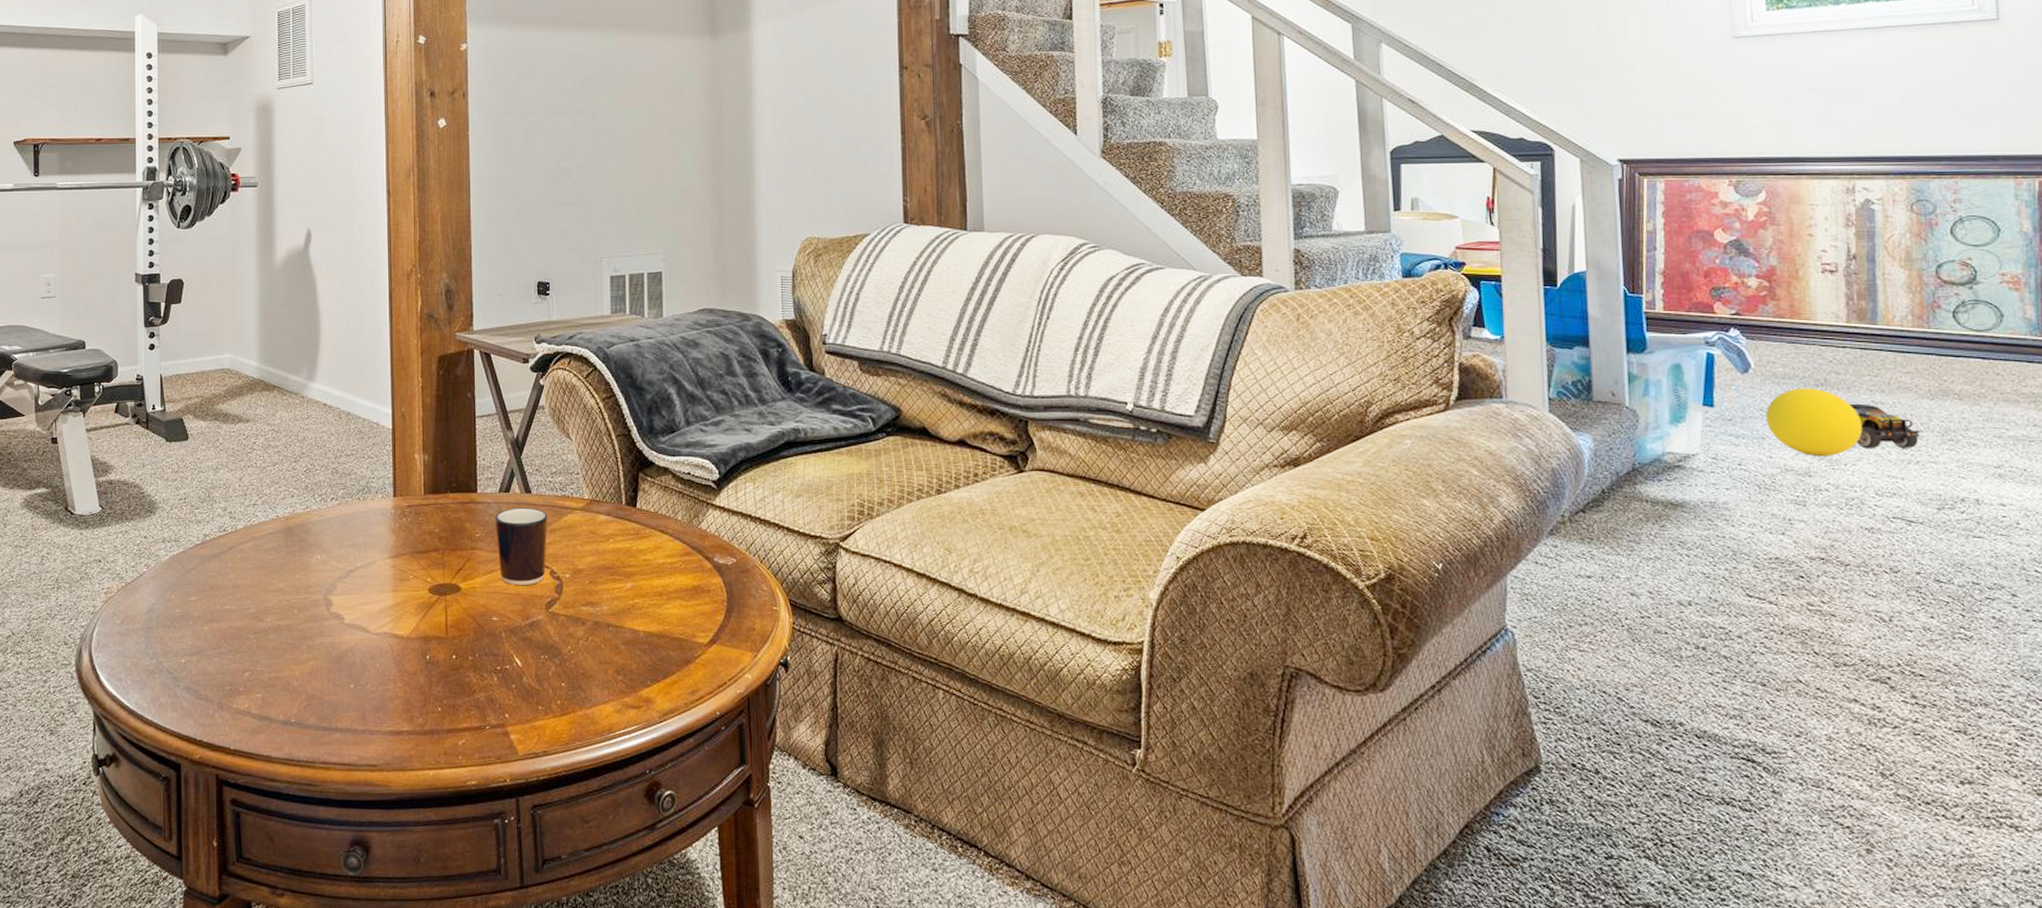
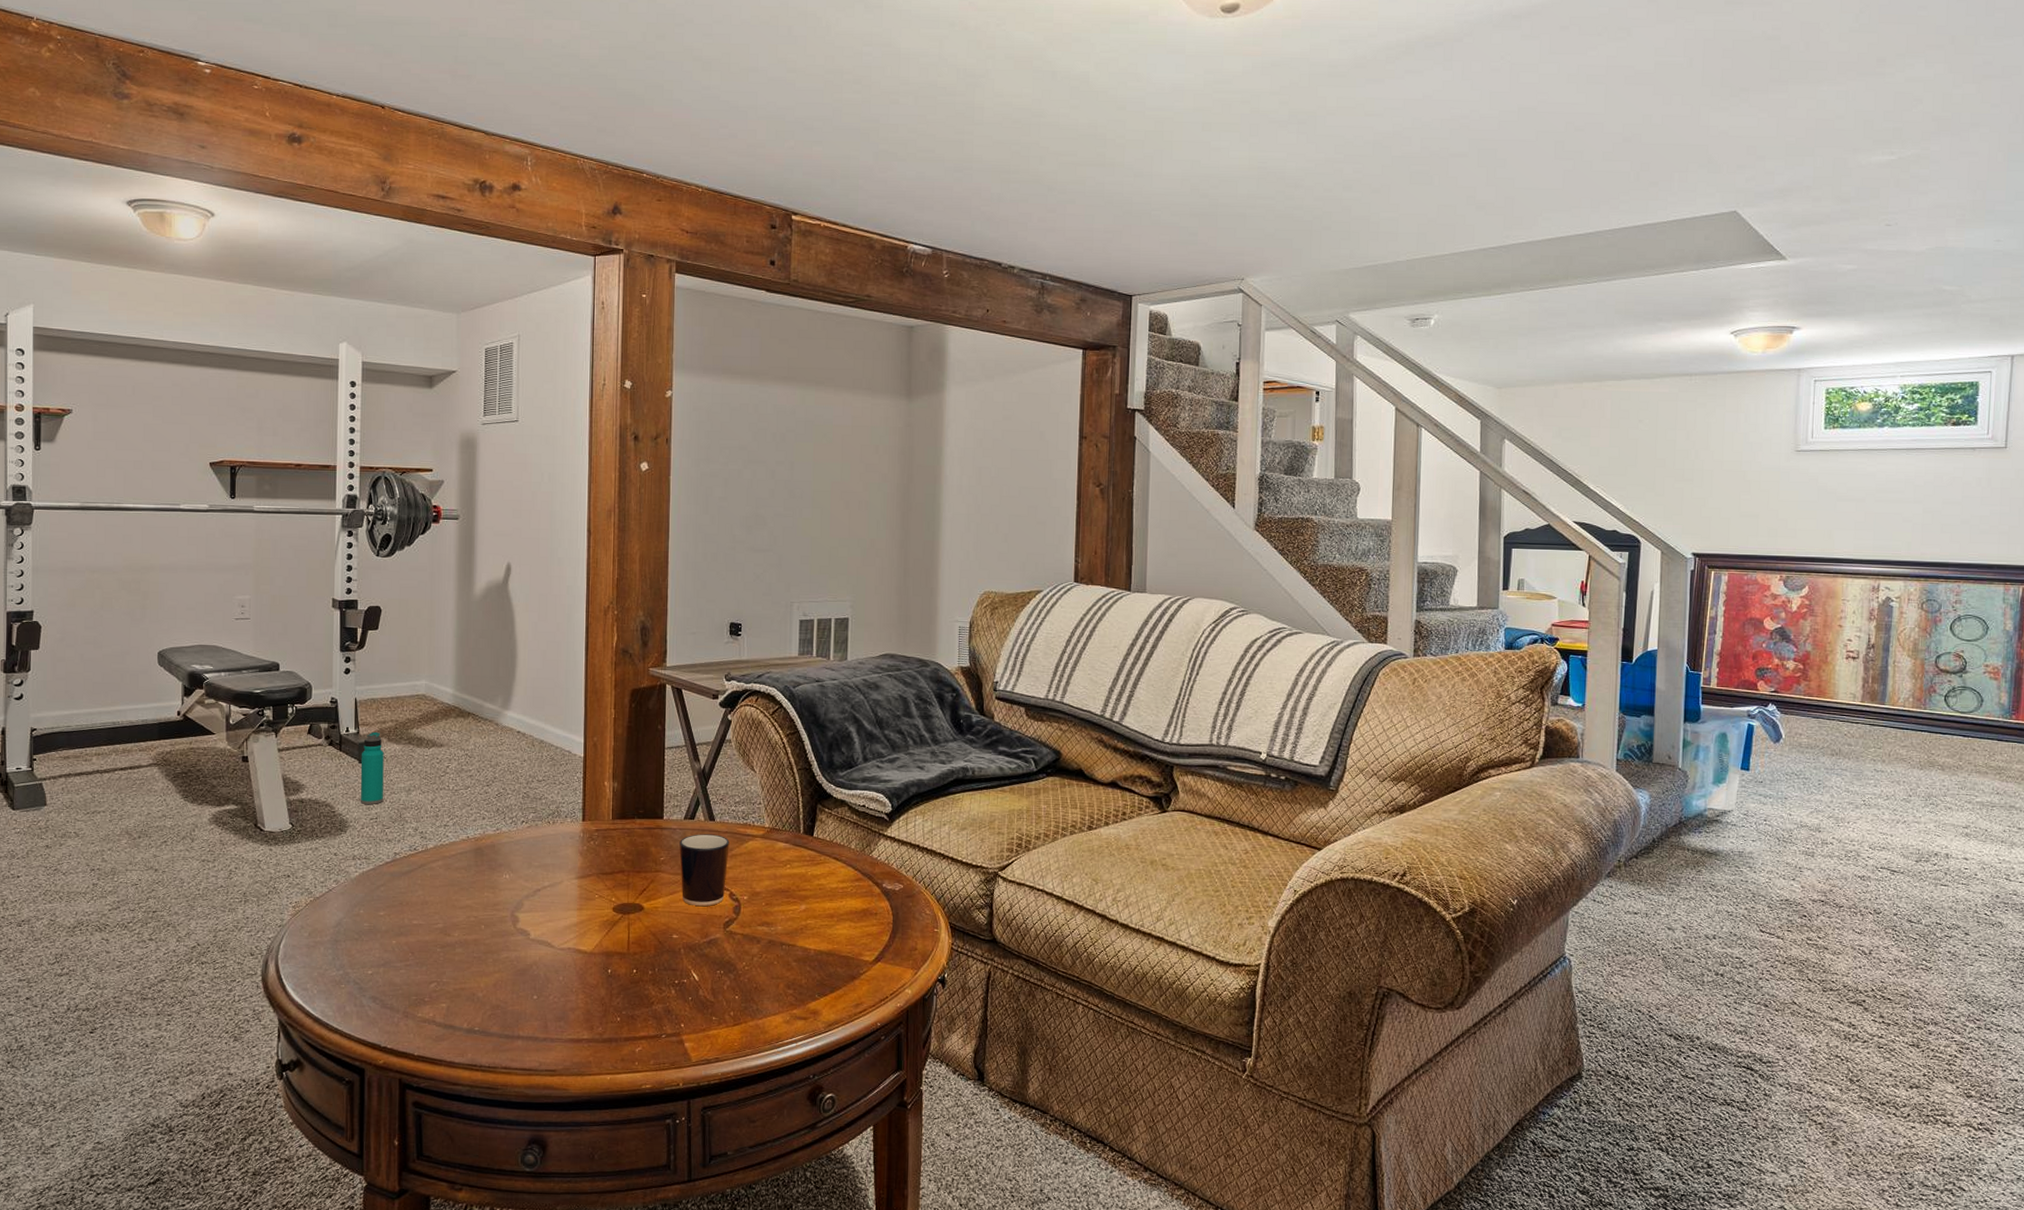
water bottle: none [168,408,191,484] -> present [360,731,384,804]
ball: present [1764,388,1863,457] -> none [1787,756,1865,816]
toy truck: present [1849,403,1920,448] -> none [1856,771,1909,810]

